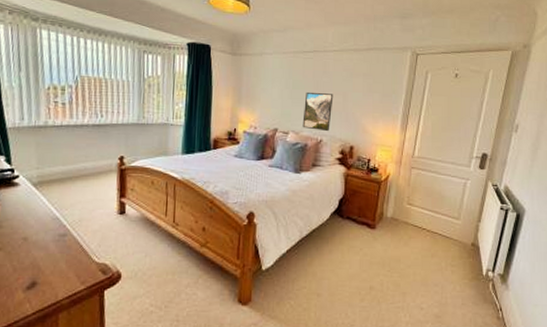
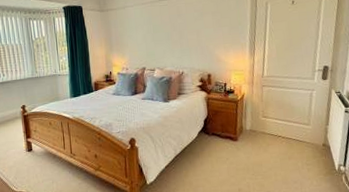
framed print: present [302,91,334,132] -> none [165,32,189,65]

